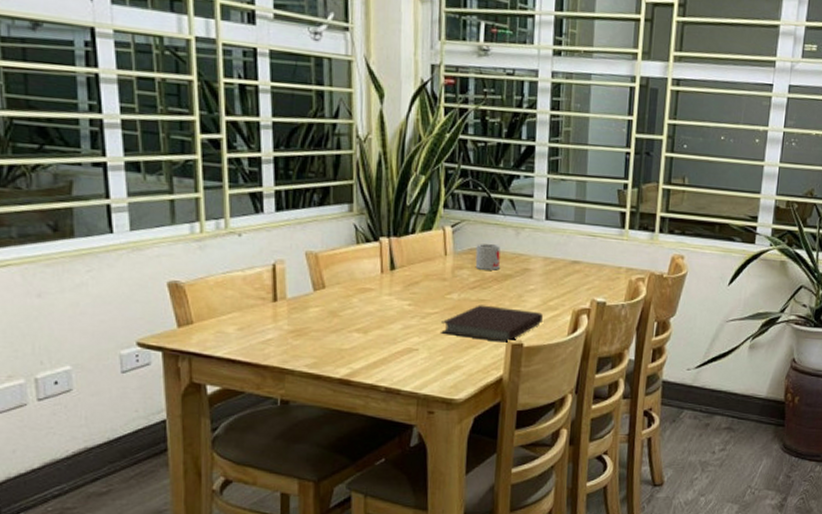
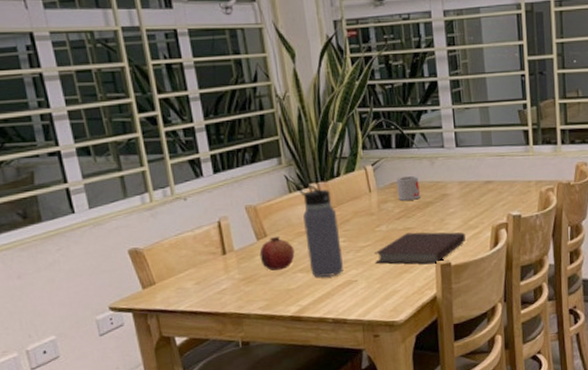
fruit: none [314,289,354,327] -> present [259,236,295,271]
water bottle: none [366,234,406,342] -> present [296,182,344,278]

